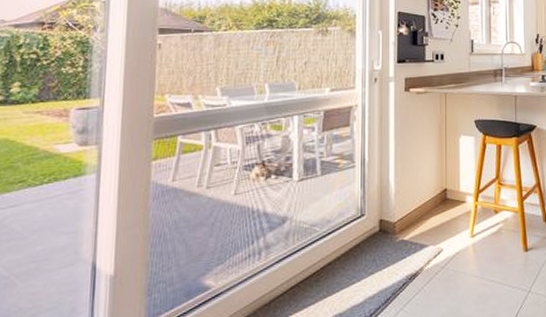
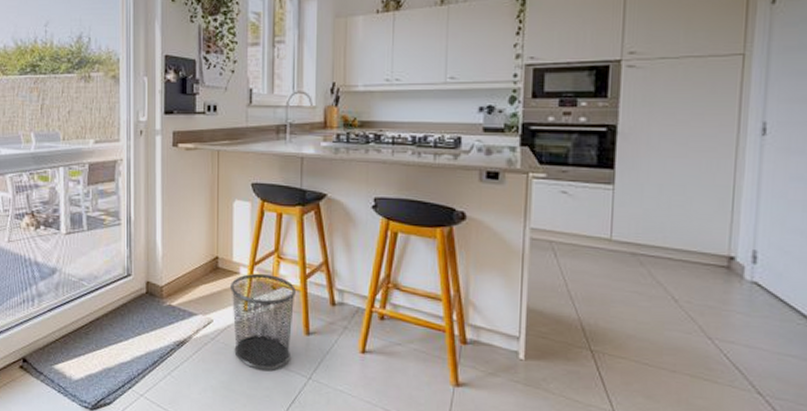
waste bin: none [458,199,515,291] -> present [231,273,296,370]

